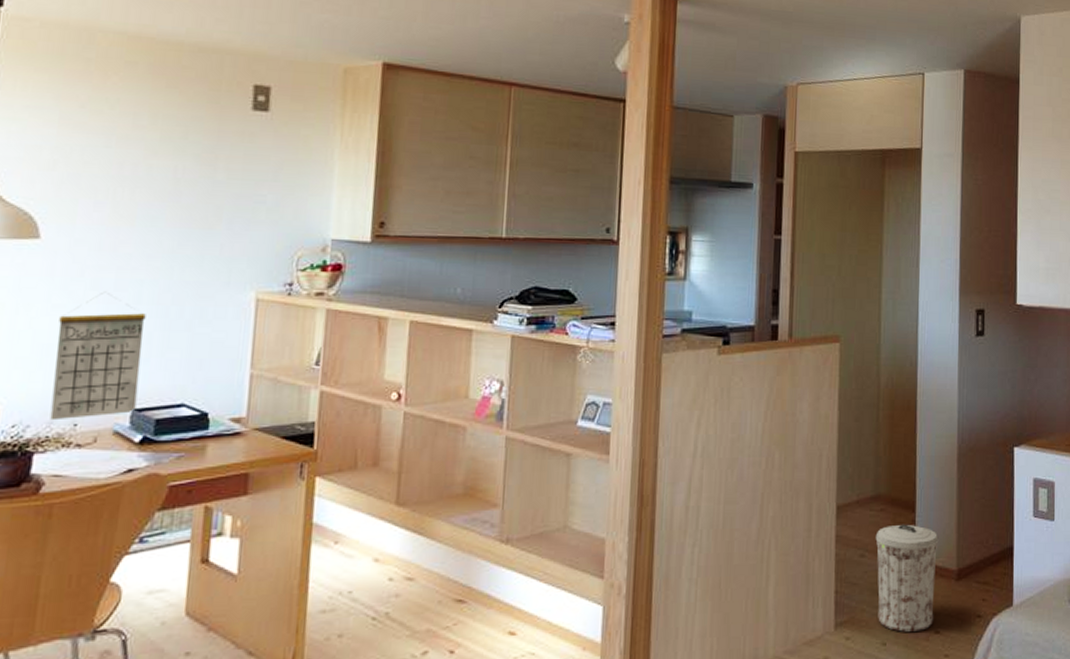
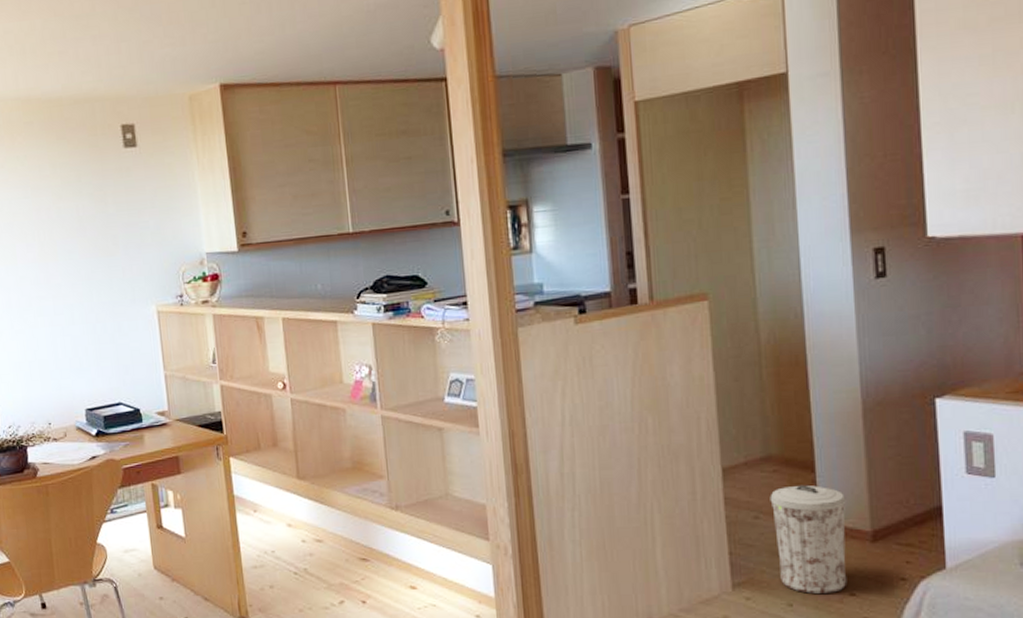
calendar: present [50,291,146,421] -> none [22,316,88,422]

